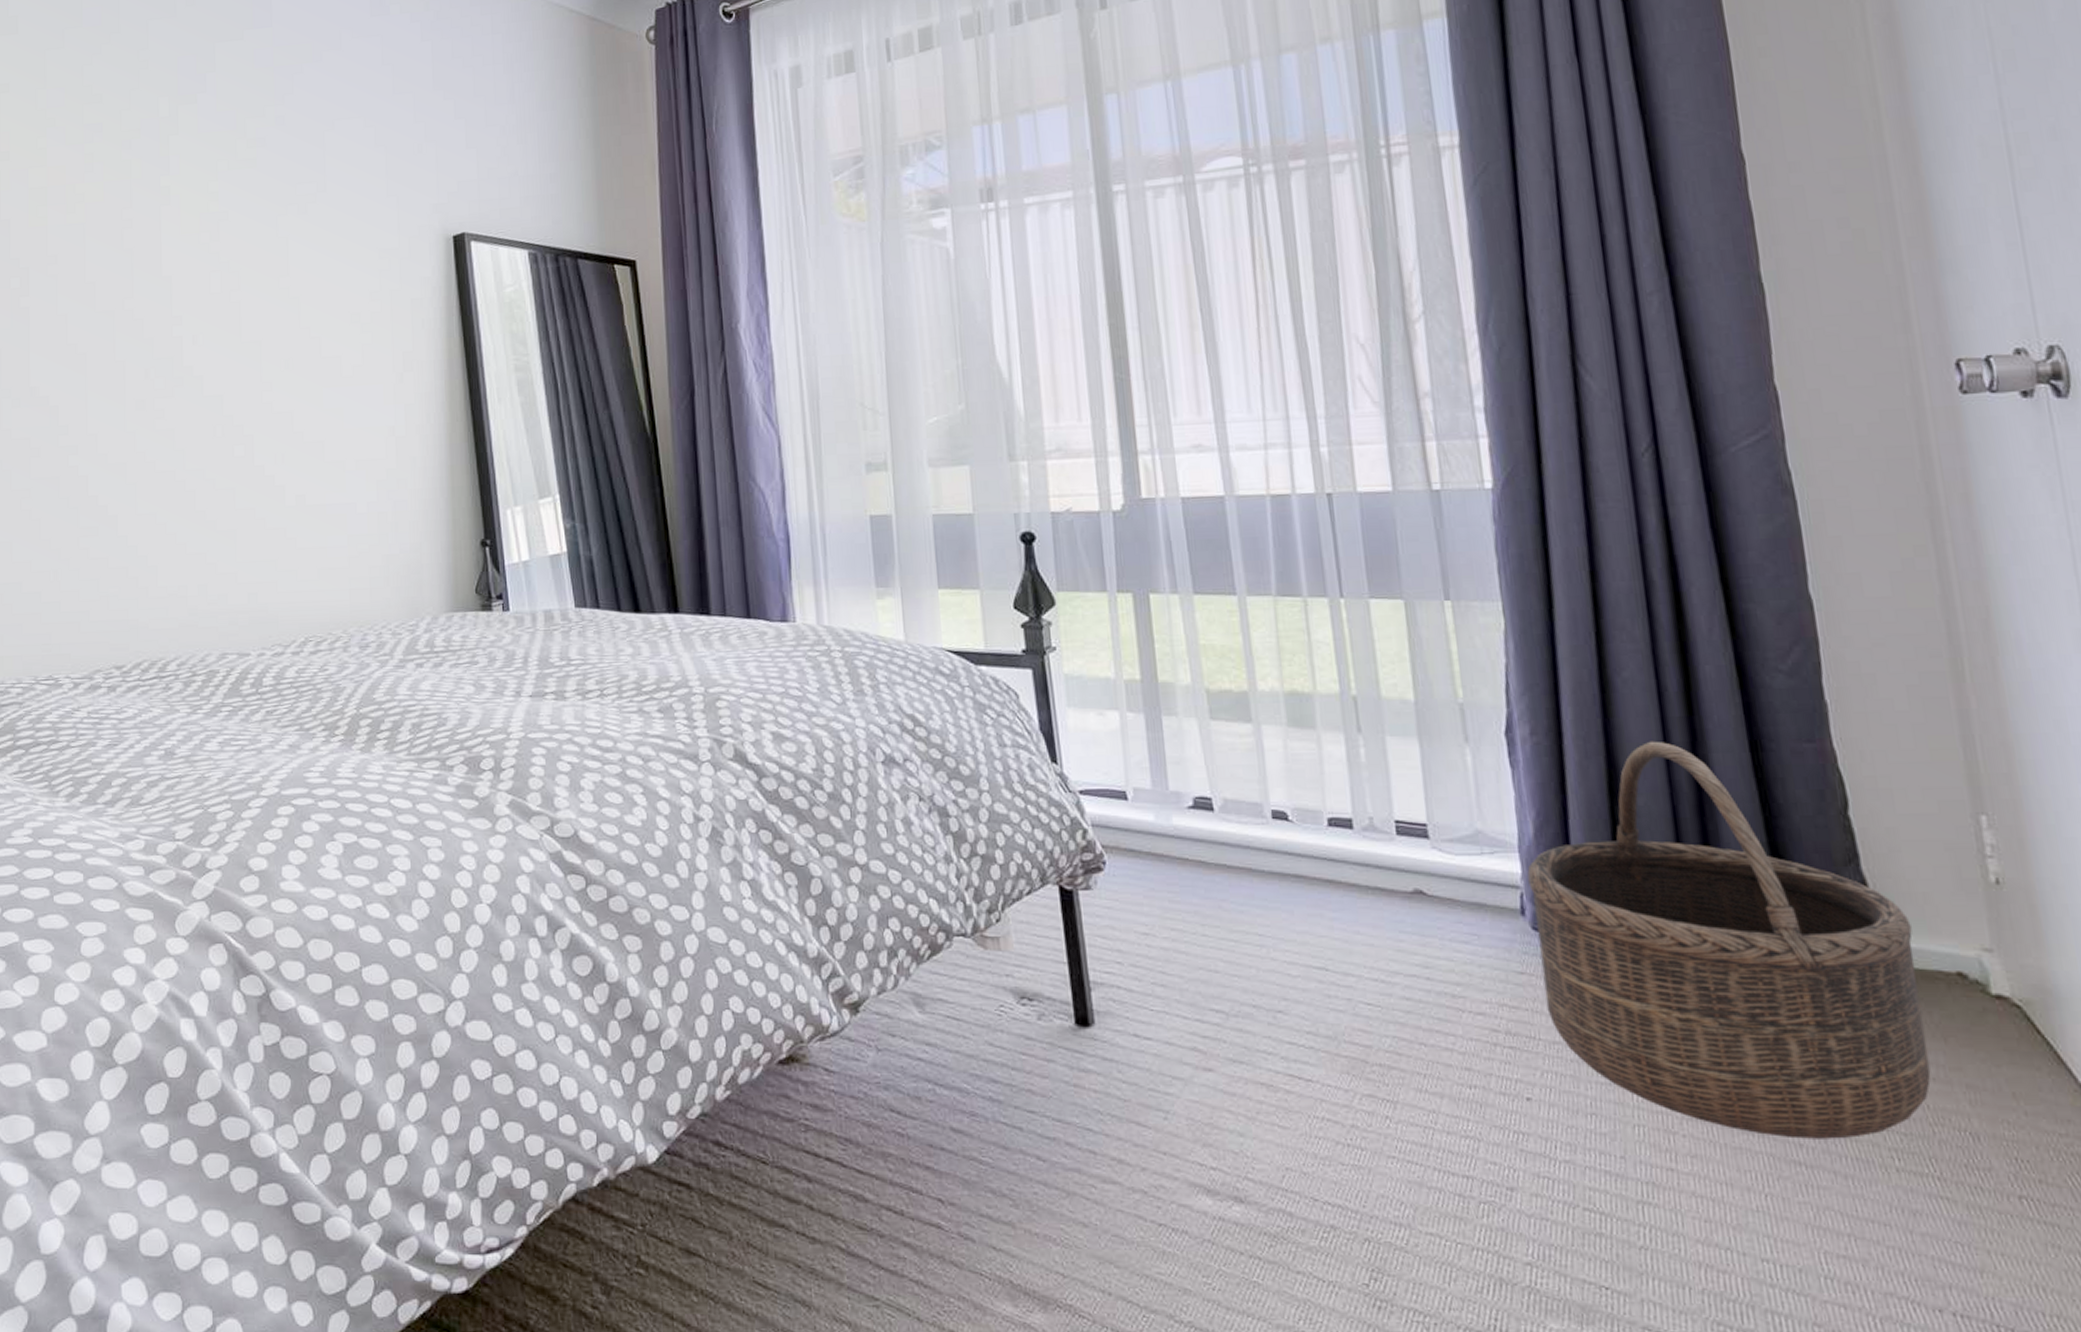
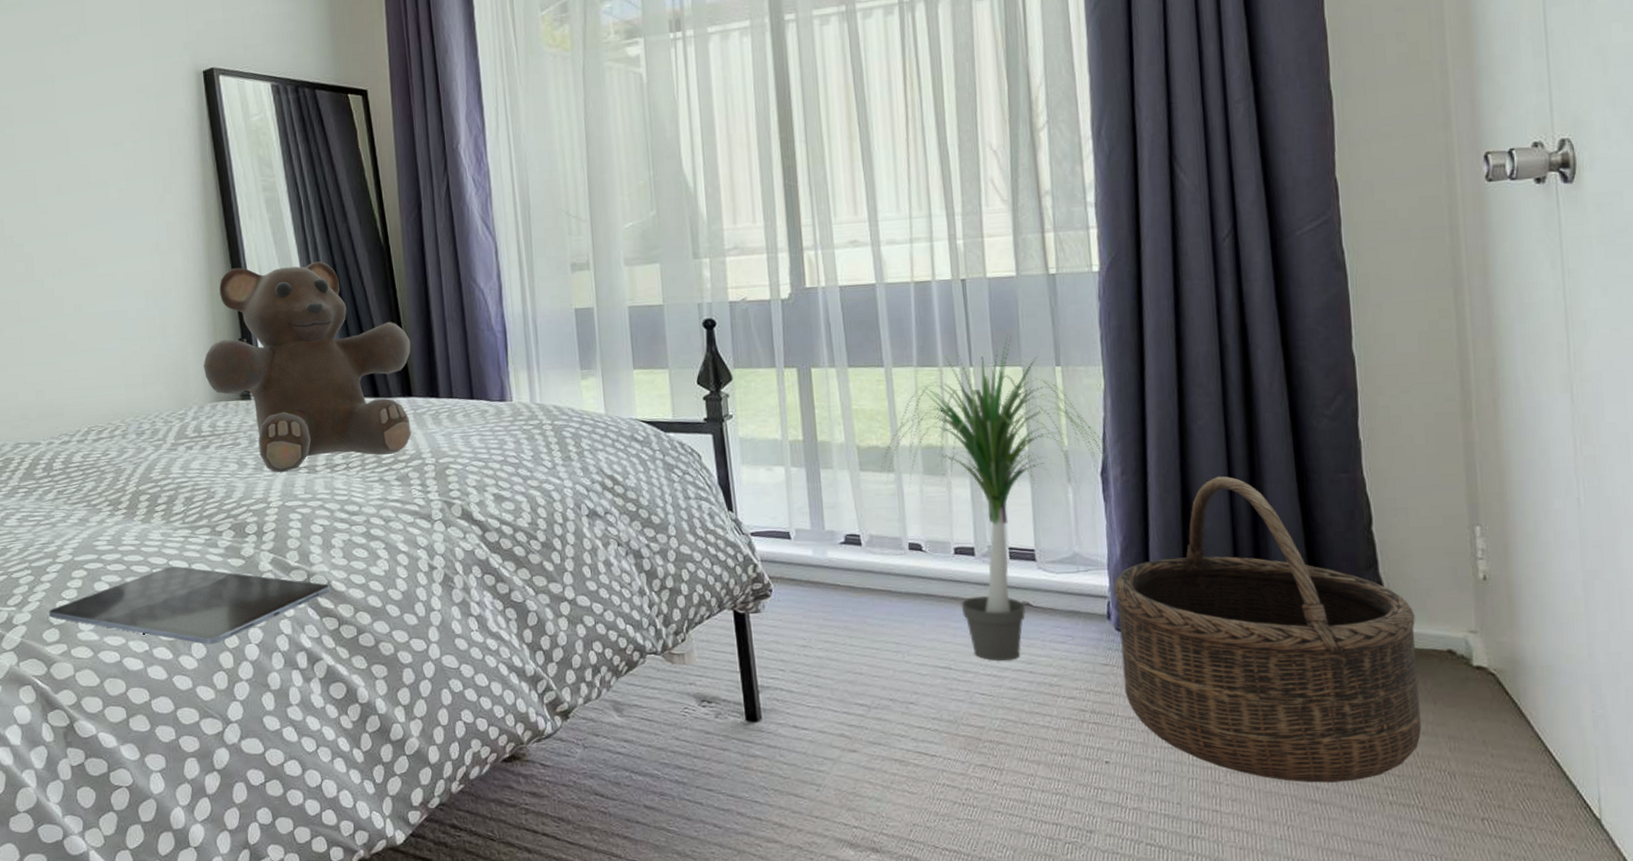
tablet: none [249,805,577,902] -> present [49,566,330,645]
teddy bear: none [439,452,679,699] -> present [203,261,411,473]
potted plant: none [1235,561,1521,962] -> present [880,335,1114,661]

